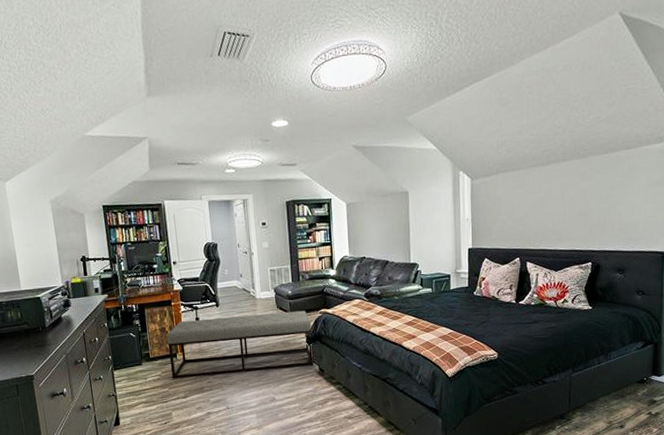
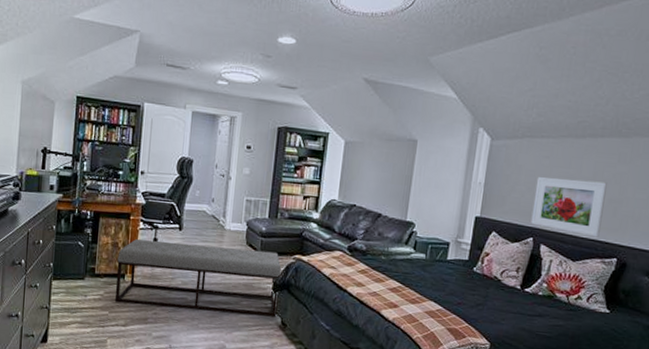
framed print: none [515,199,574,248] -> present [530,177,607,238]

